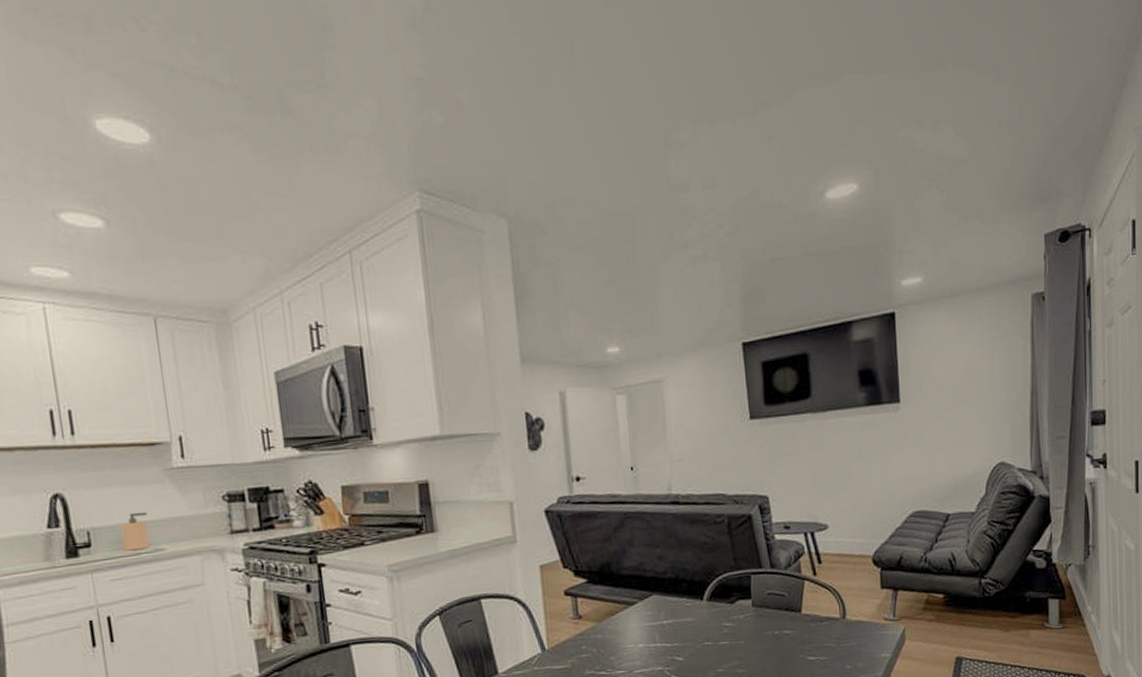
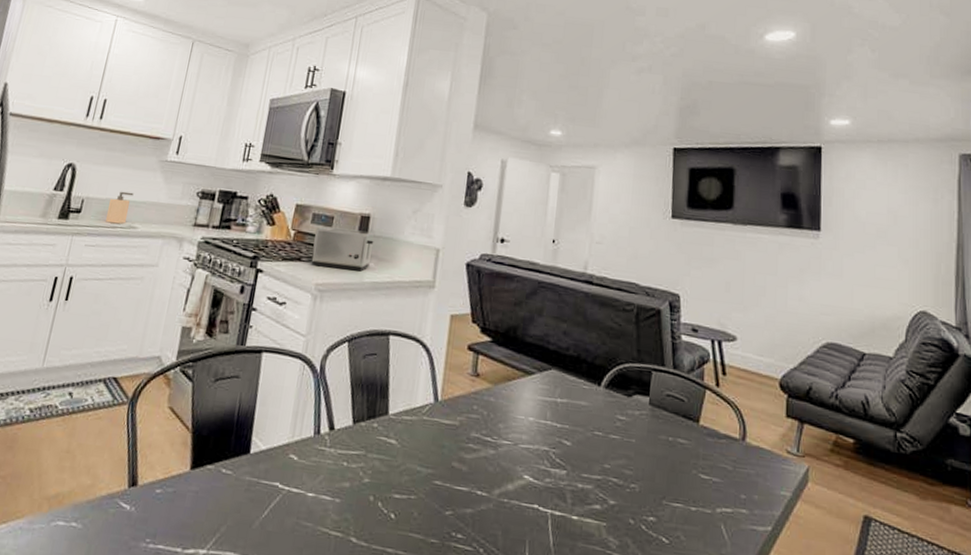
toaster: none [372,498,442,547] -> present [311,226,375,271]

